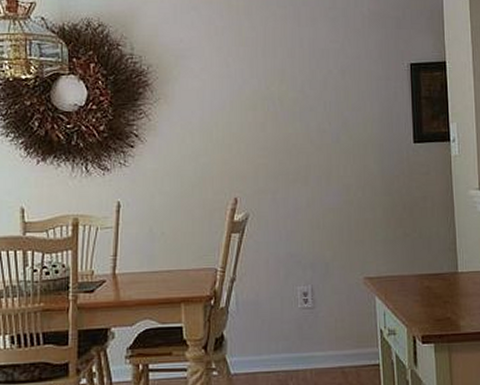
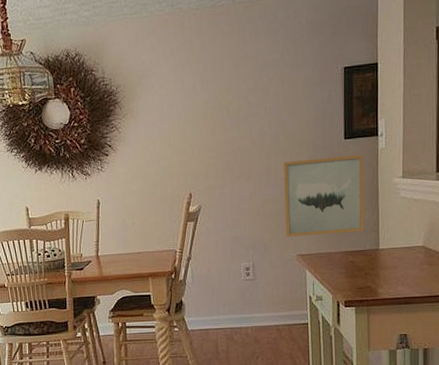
wall art: none [346,162,440,256] -> present [284,155,364,238]

